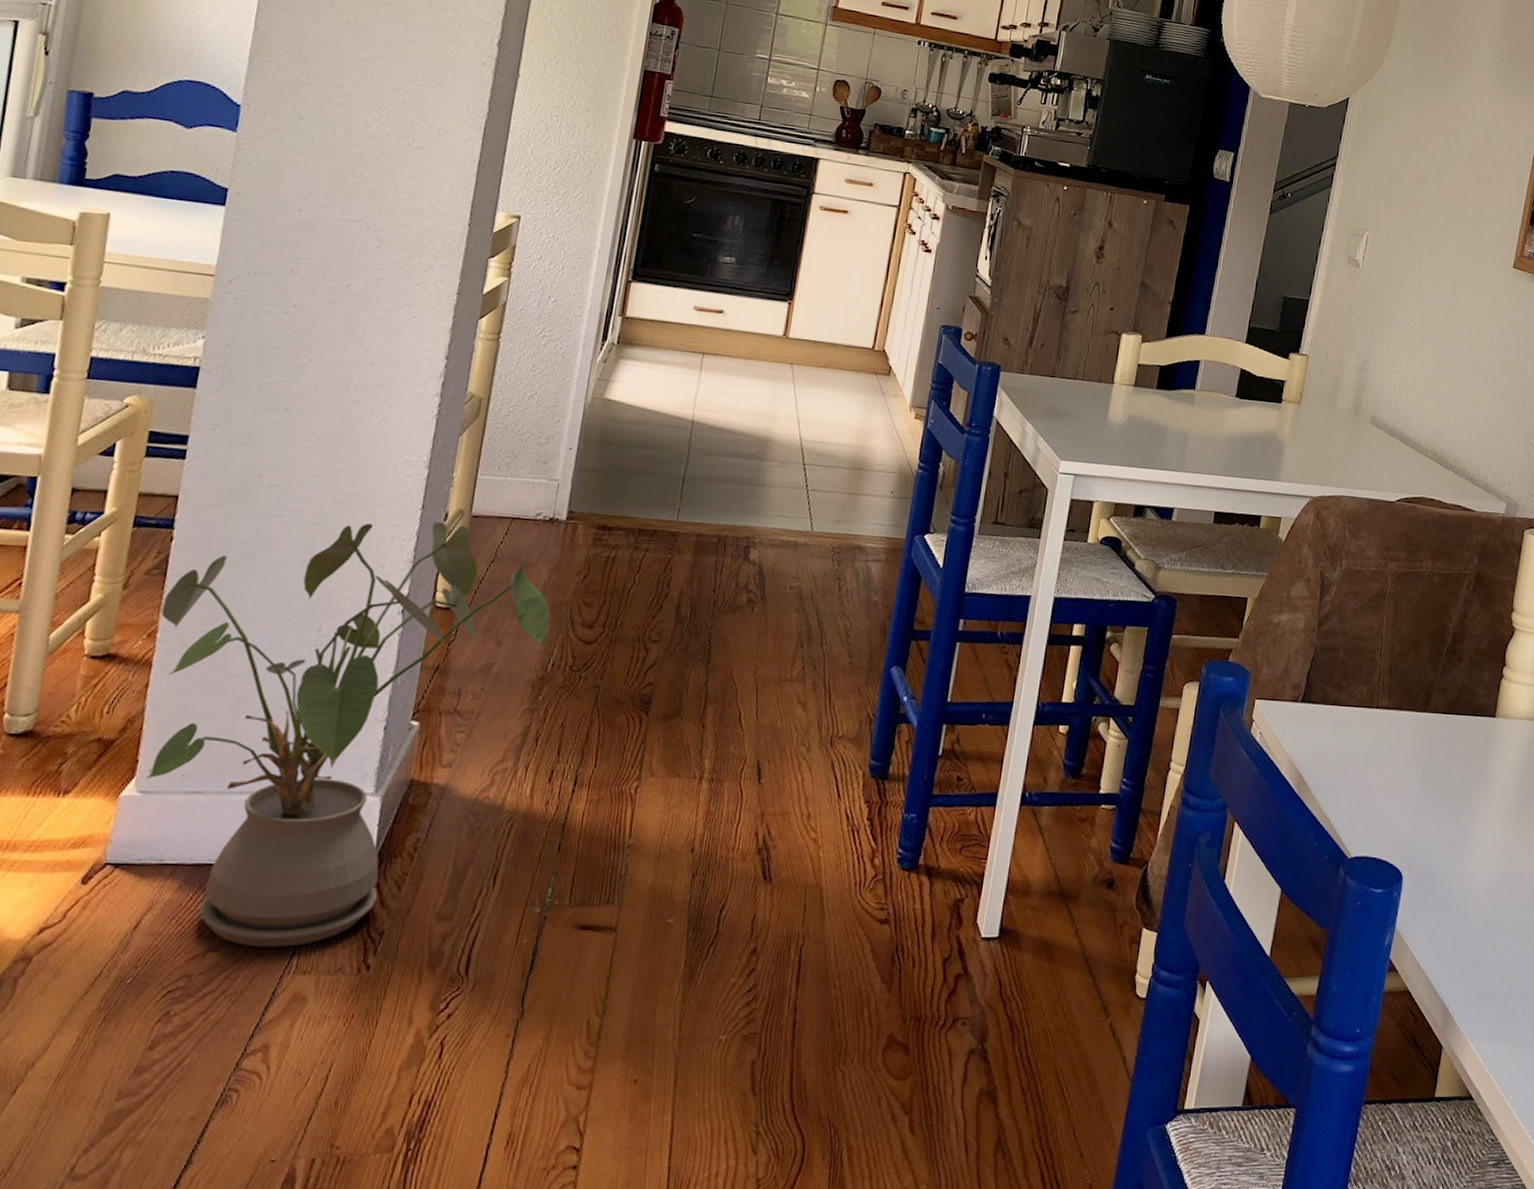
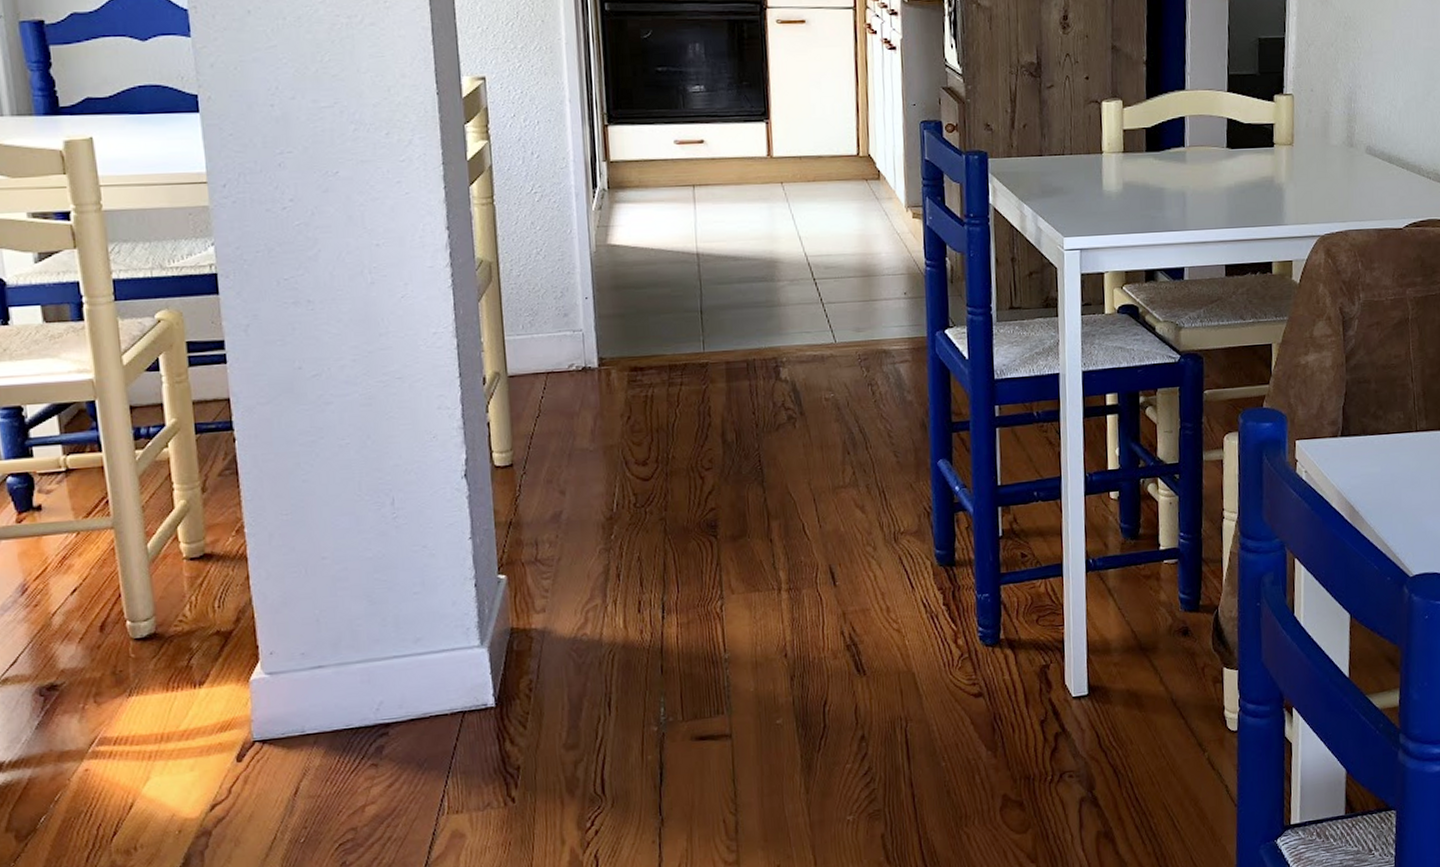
house plant: present [146,521,551,948] -> none [242,386,607,796]

